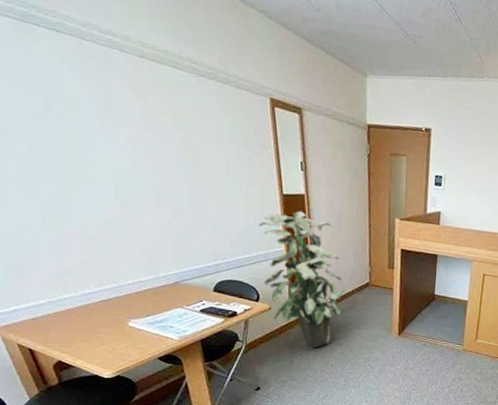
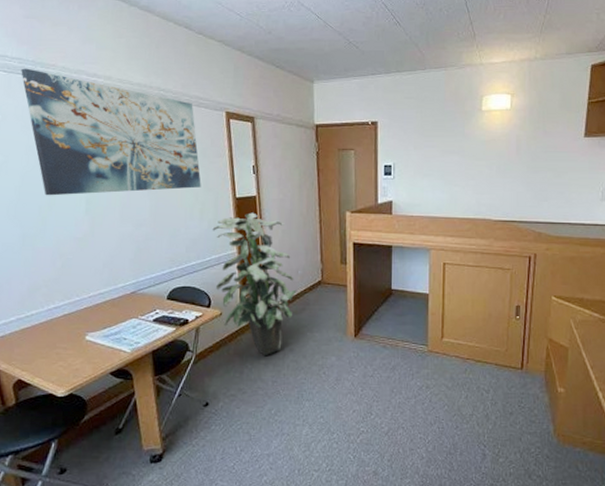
wall art: none [10,9,245,180] -> present [21,68,201,196]

